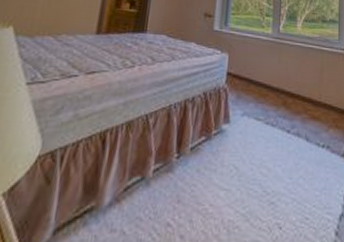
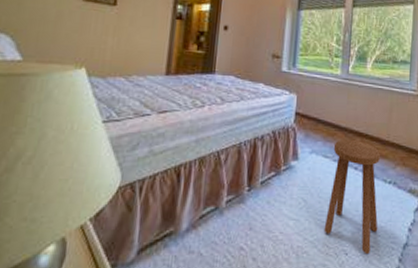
stool: none [256,100,313,228] -> present [324,139,380,255]

